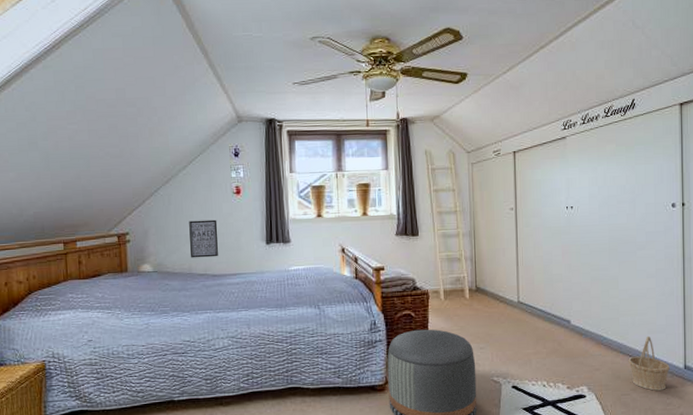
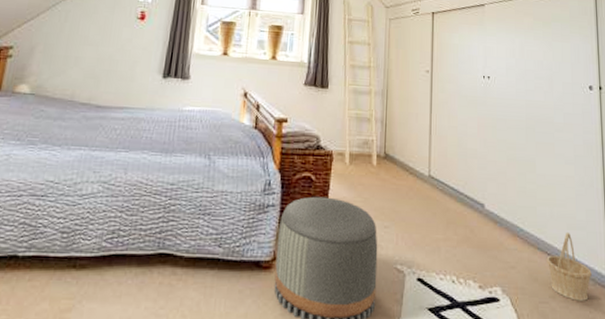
wall art: present [189,219,218,258] -> none [75,42,114,86]

